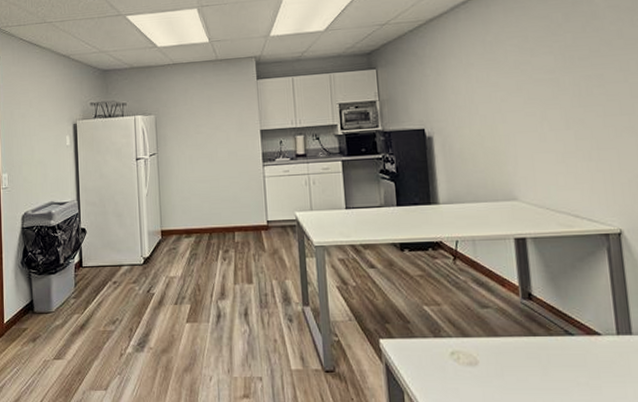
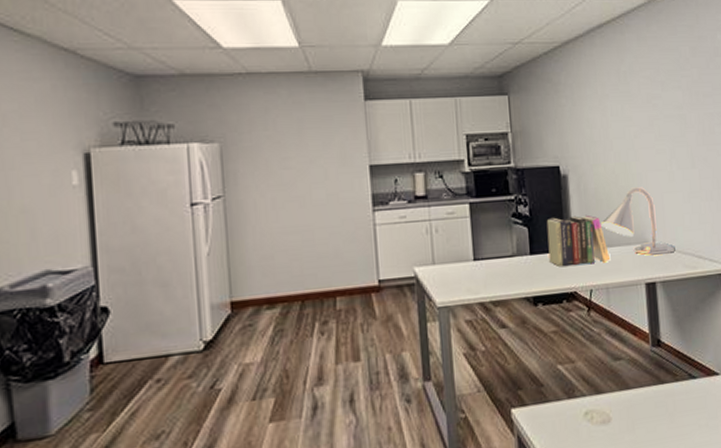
books: none [412,172,477,219] -> present [546,214,611,268]
table lamp: none [467,148,548,212] -> present [601,187,675,255]

